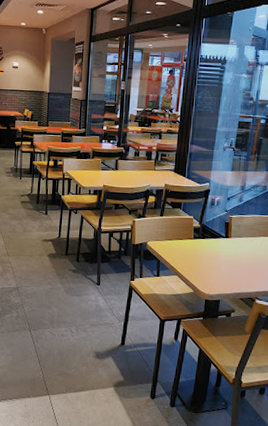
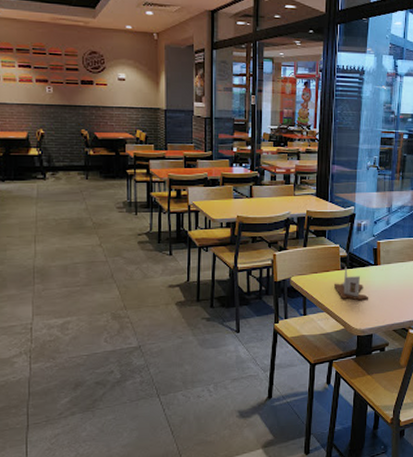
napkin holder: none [185,236,218,269] -> present [333,266,368,301]

